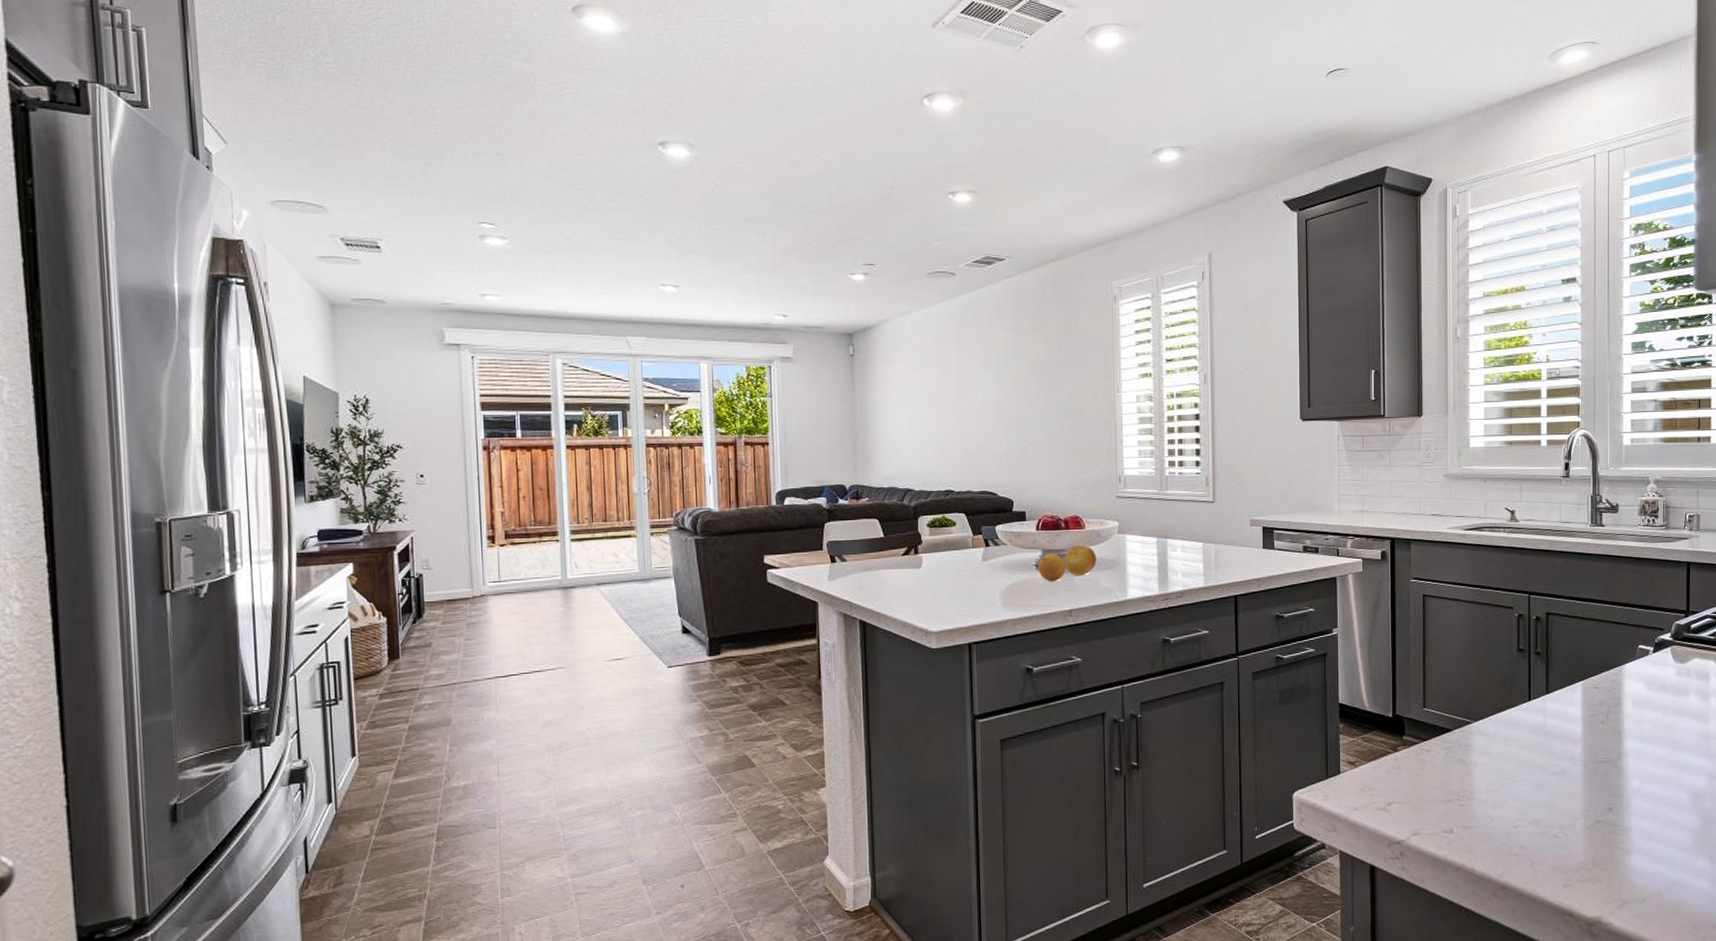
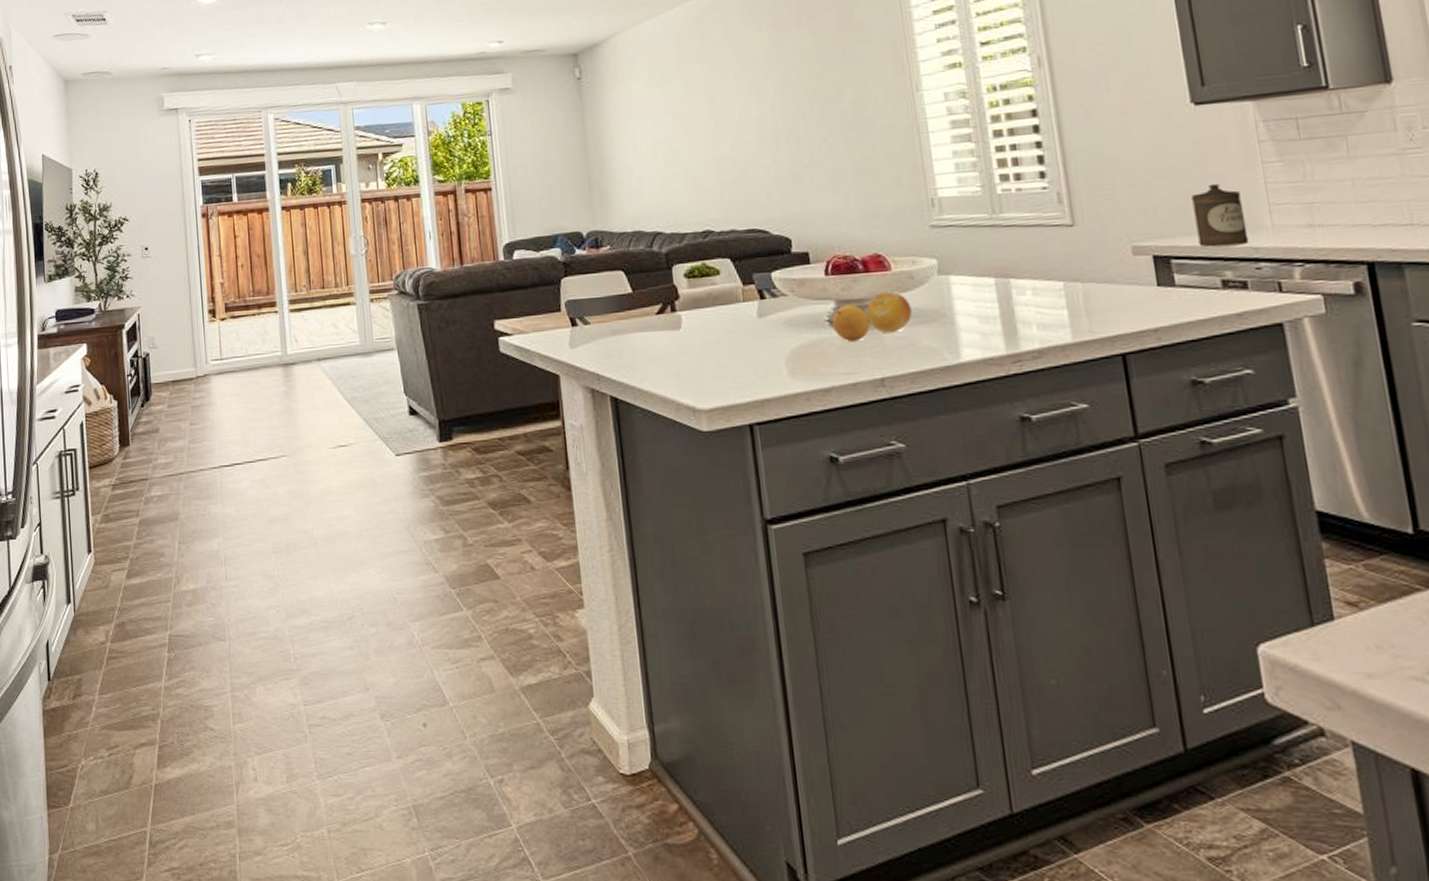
canister: none [1292,478,1323,523] -> present [1191,183,1249,248]

